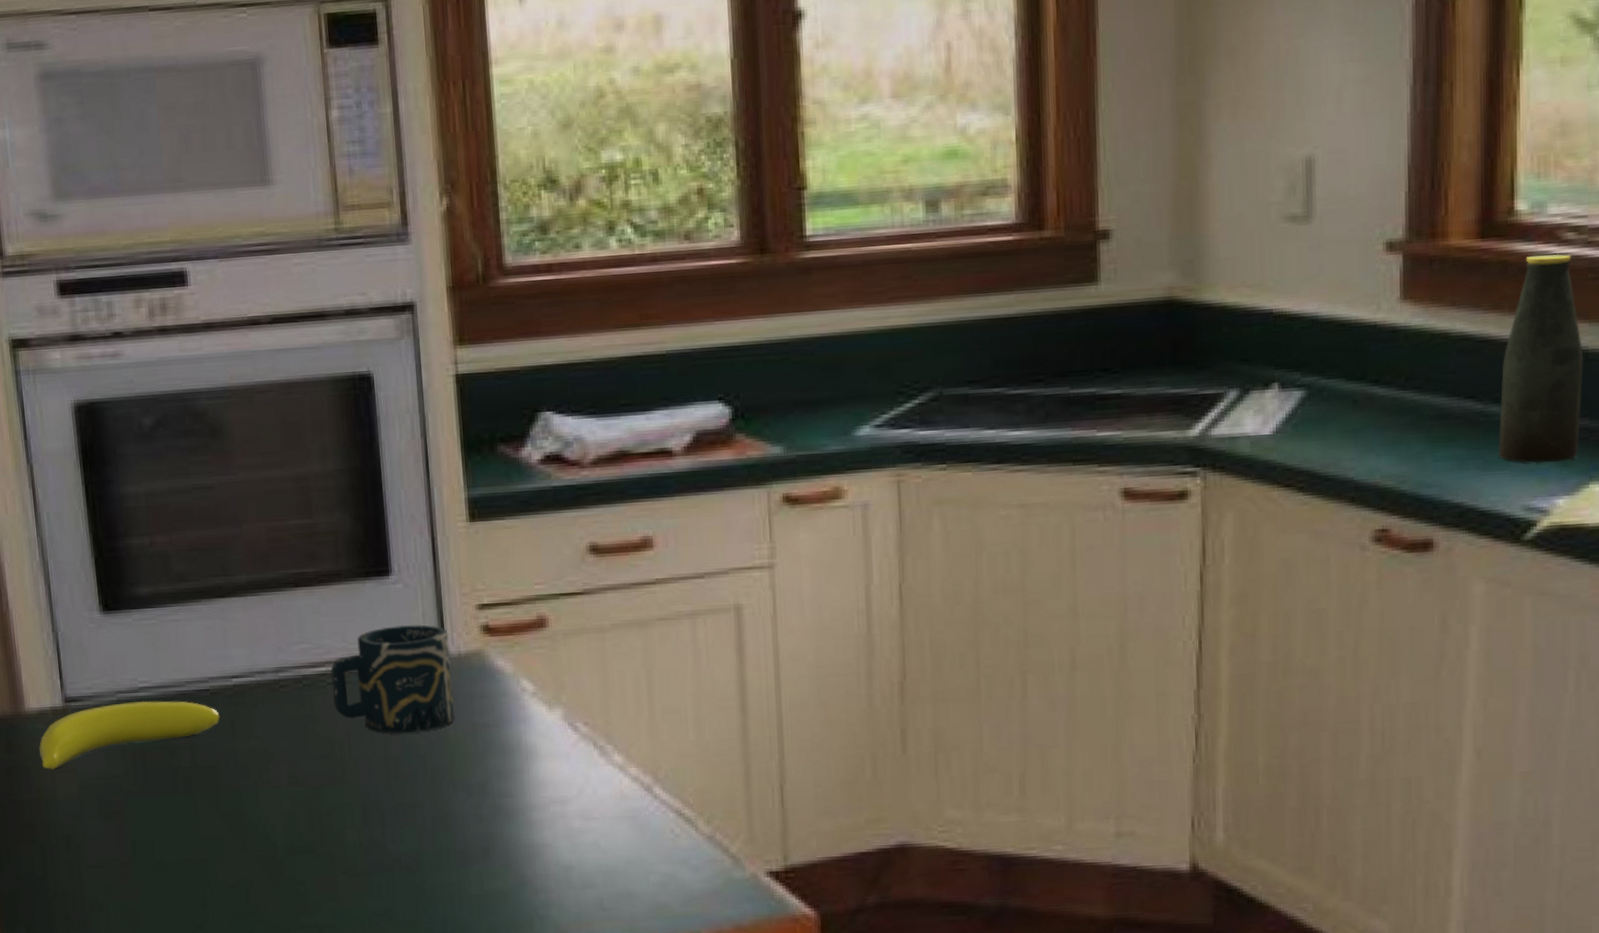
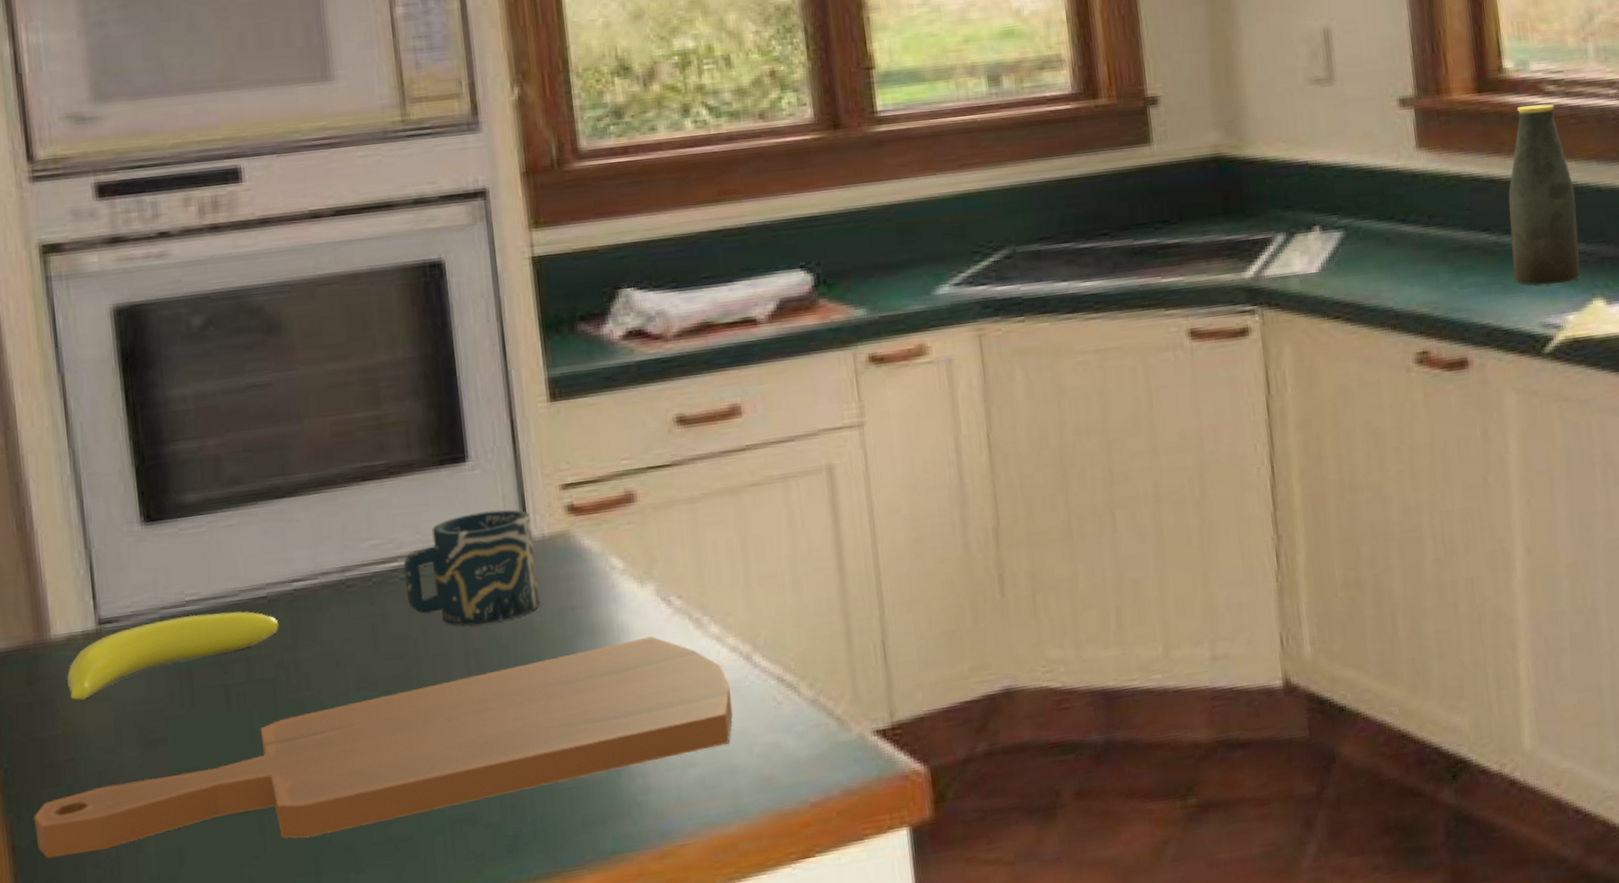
cutting board: none [13,759,632,915] -> present [33,636,733,859]

